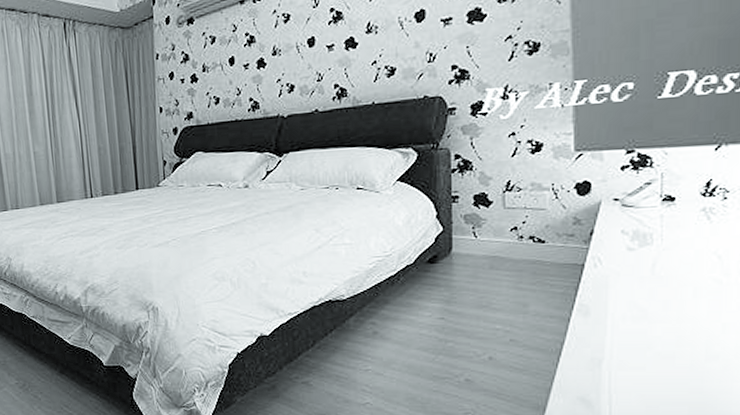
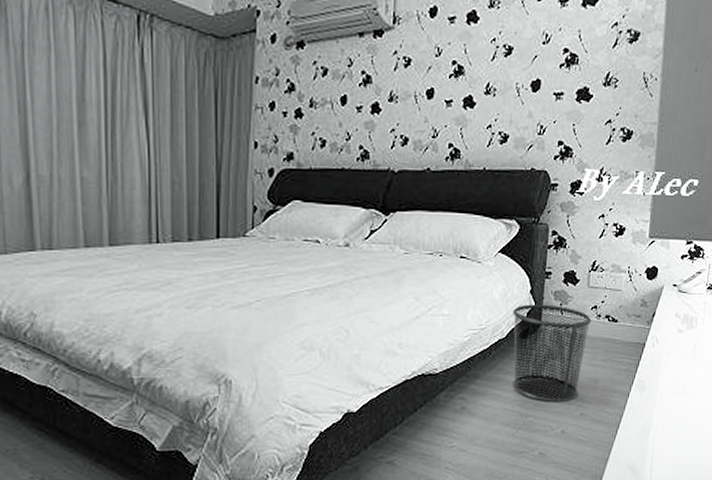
waste bin: none [418,228,512,328] -> present [512,304,592,403]

